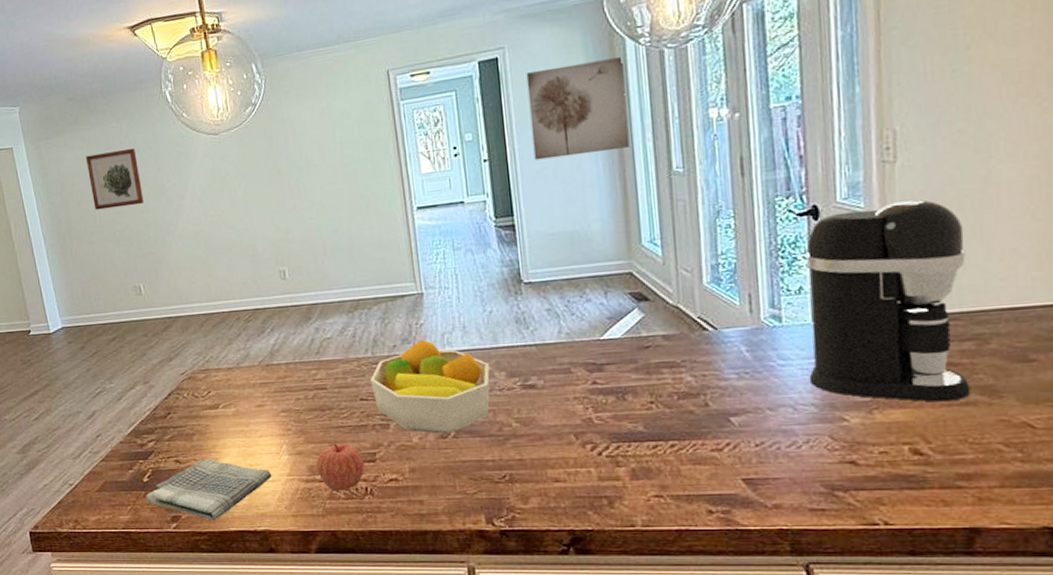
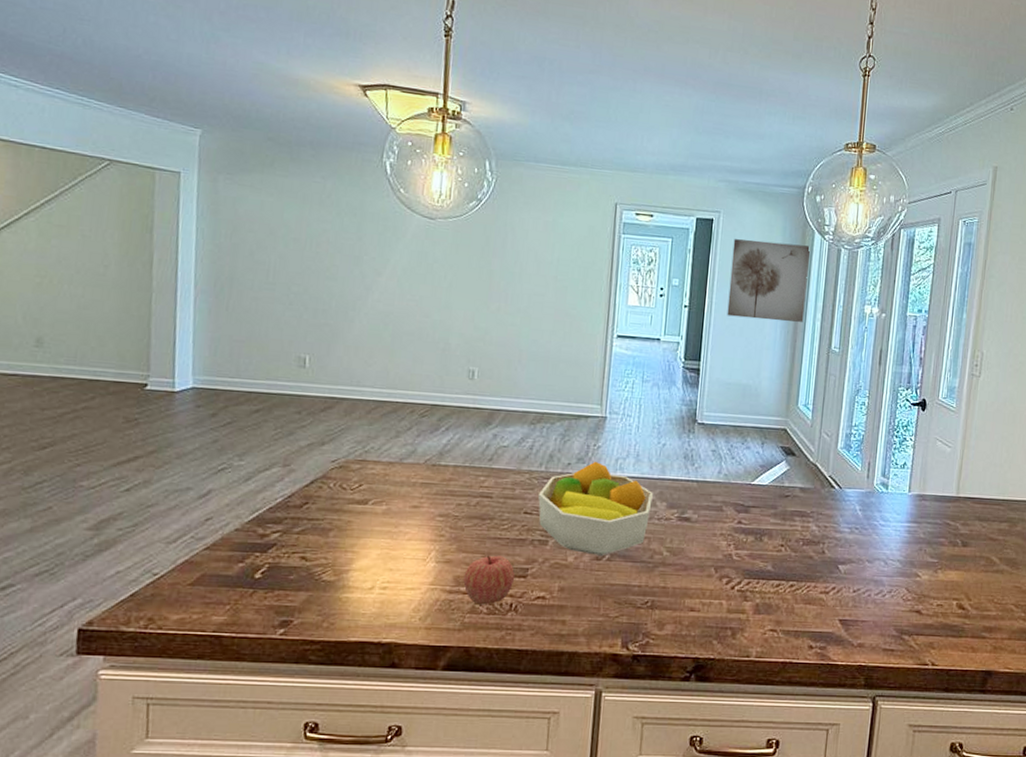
wall art: present [86,148,144,210] -> none [270,204,336,271]
dish towel: present [146,459,272,521] -> none [252,558,413,629]
coffee maker: present [806,199,971,402] -> none [899,407,1013,568]

